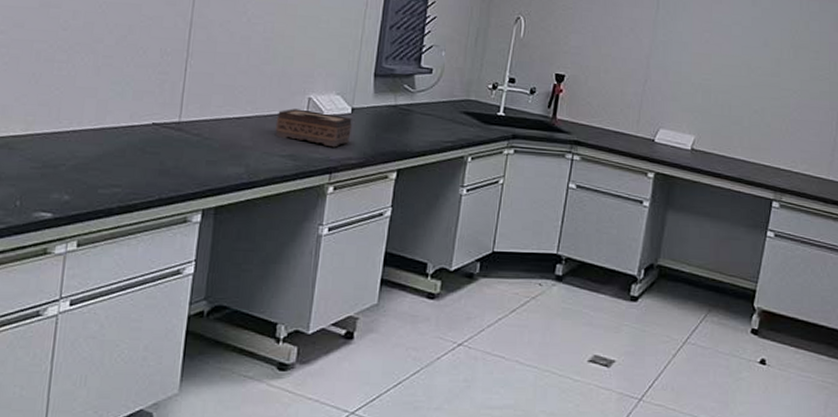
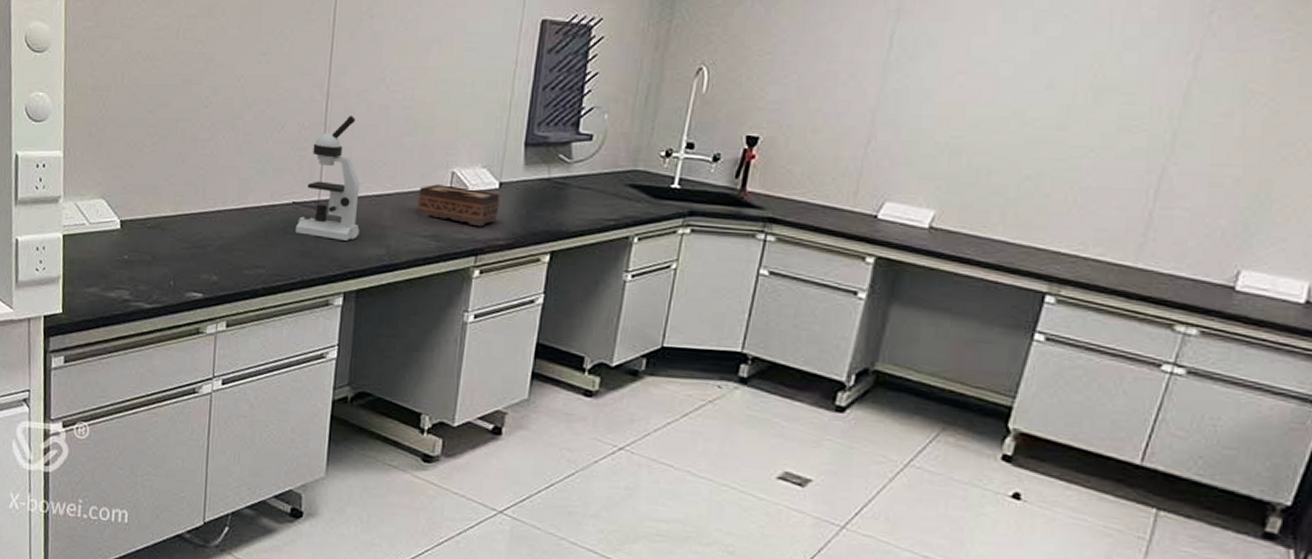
microscope: none [155,43,221,160] -> present [296,115,360,241]

